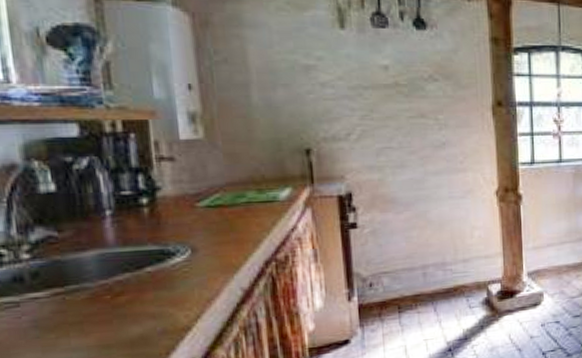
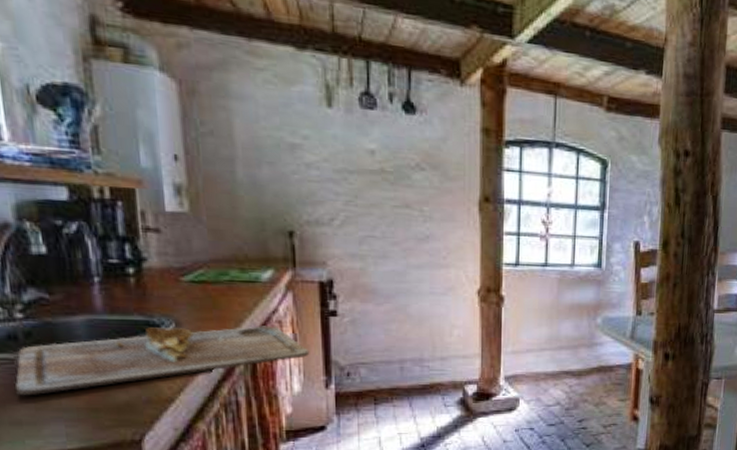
cutting board: none [19,243,331,339] -> present [14,326,310,395]

